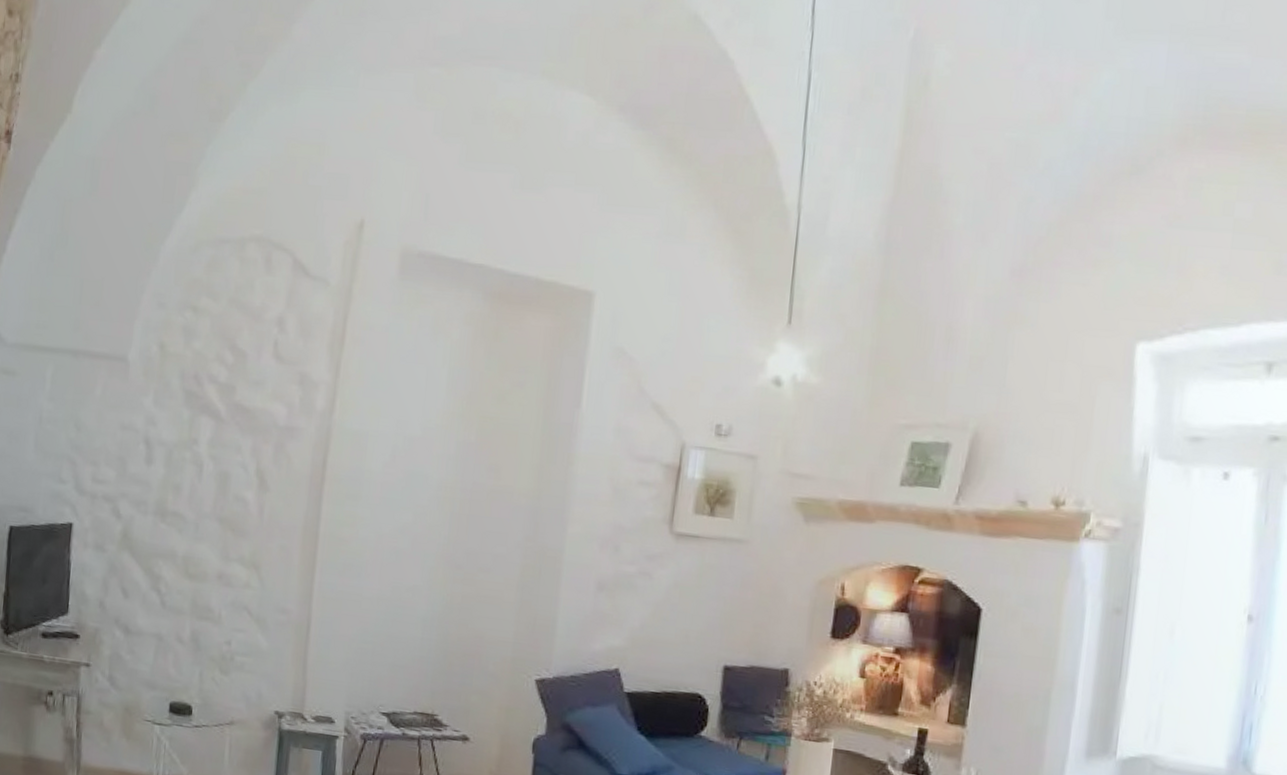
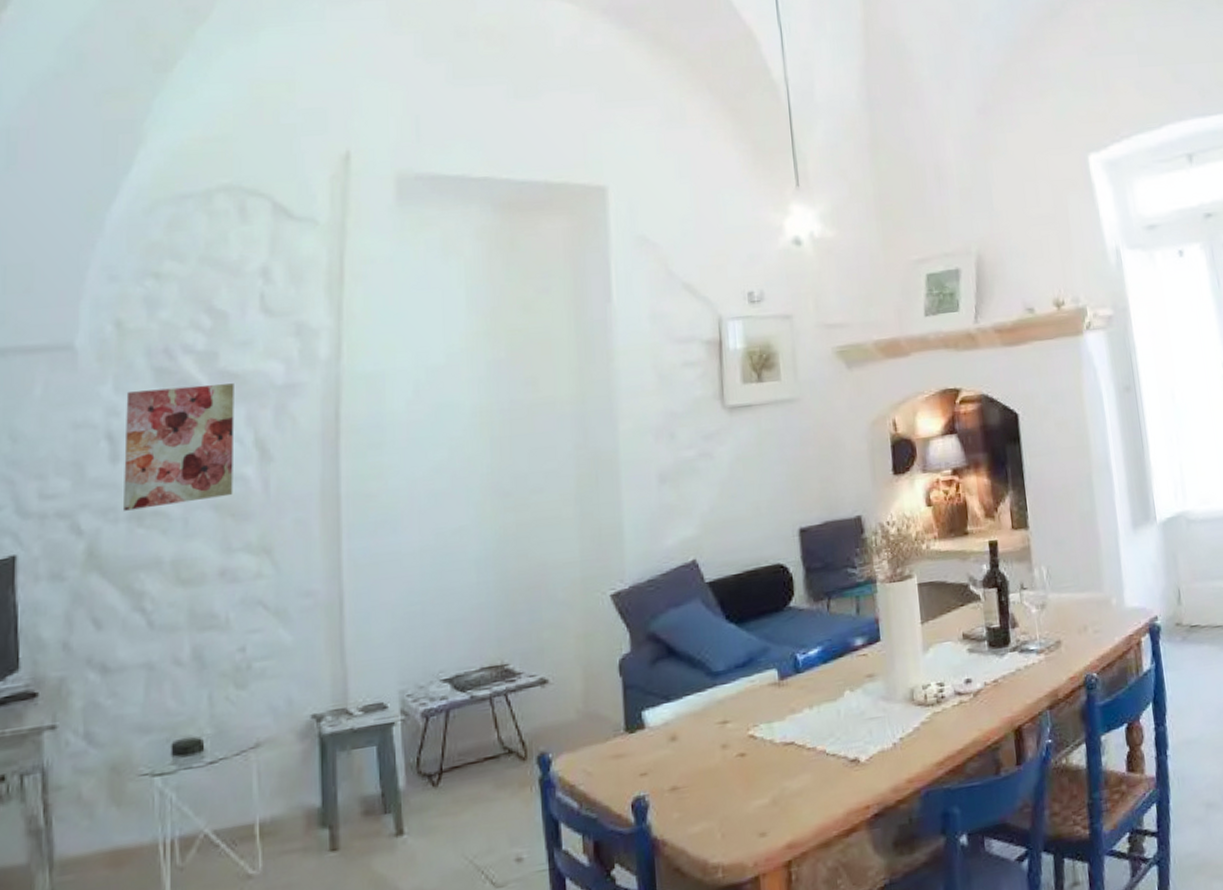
wall art: none [151,407,246,513] -> present [122,383,234,511]

